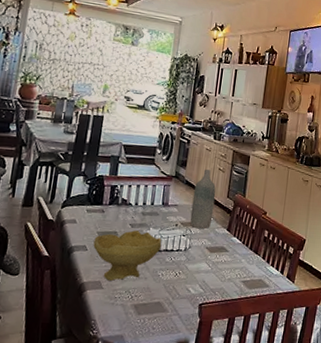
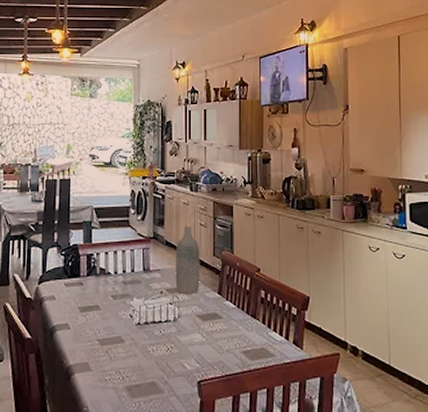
bowl: present [93,230,162,281] -> none [76,302,148,361]

